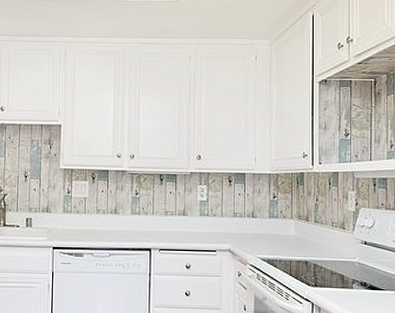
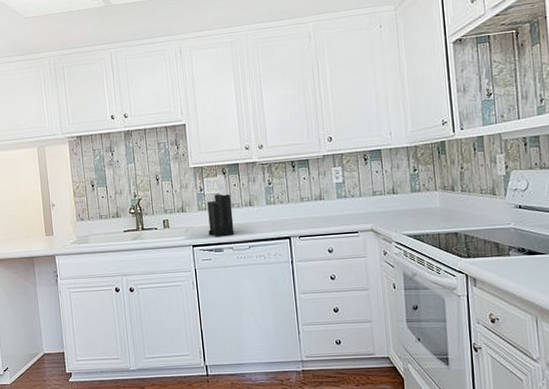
knife block: none [71,179,97,242] -> present [207,174,235,237]

